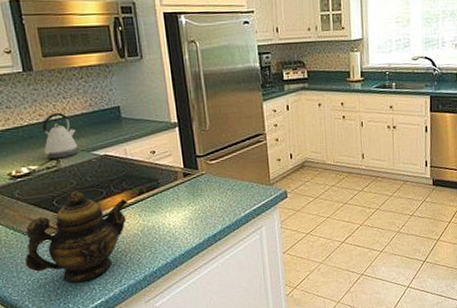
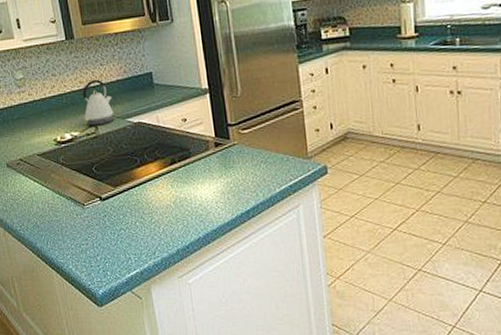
teapot: present [24,191,129,283] -> none [68,158,161,251]

